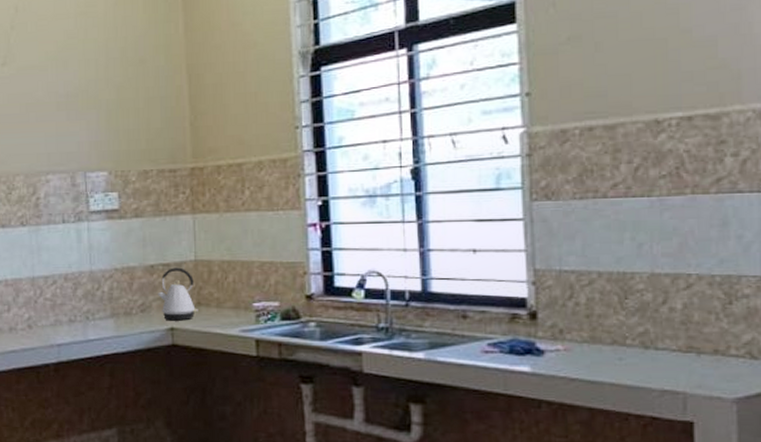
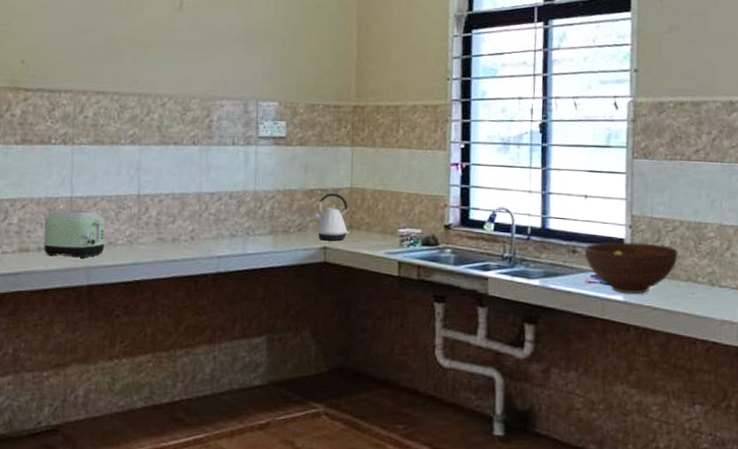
fruit bowl: none [477,302,598,363] -> present [584,242,678,294]

